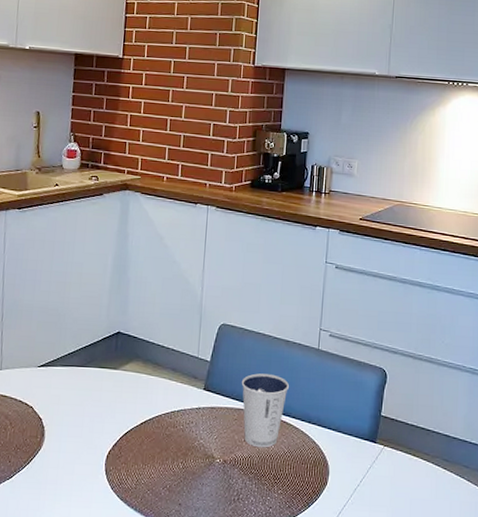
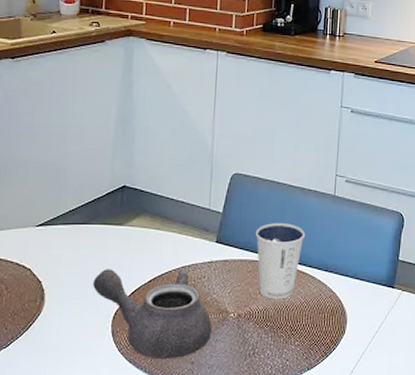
teapot: none [89,410,199,500] -> present [93,269,212,360]

